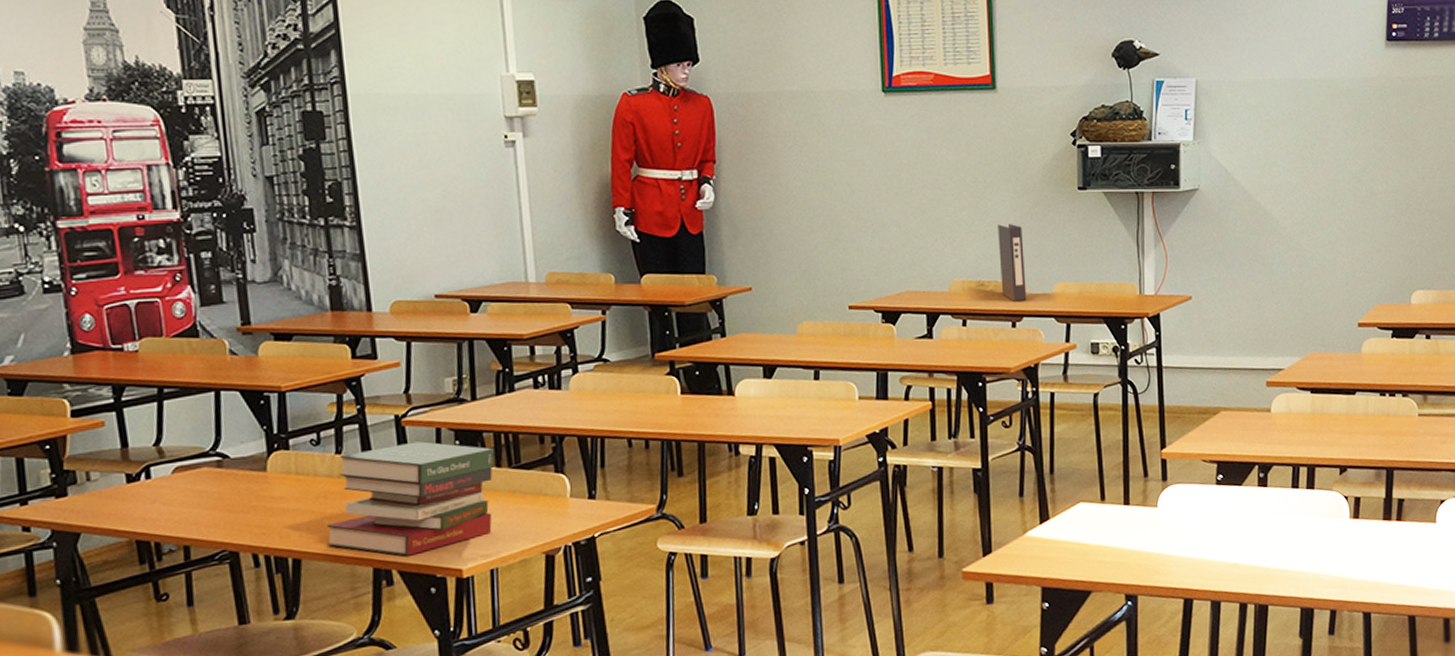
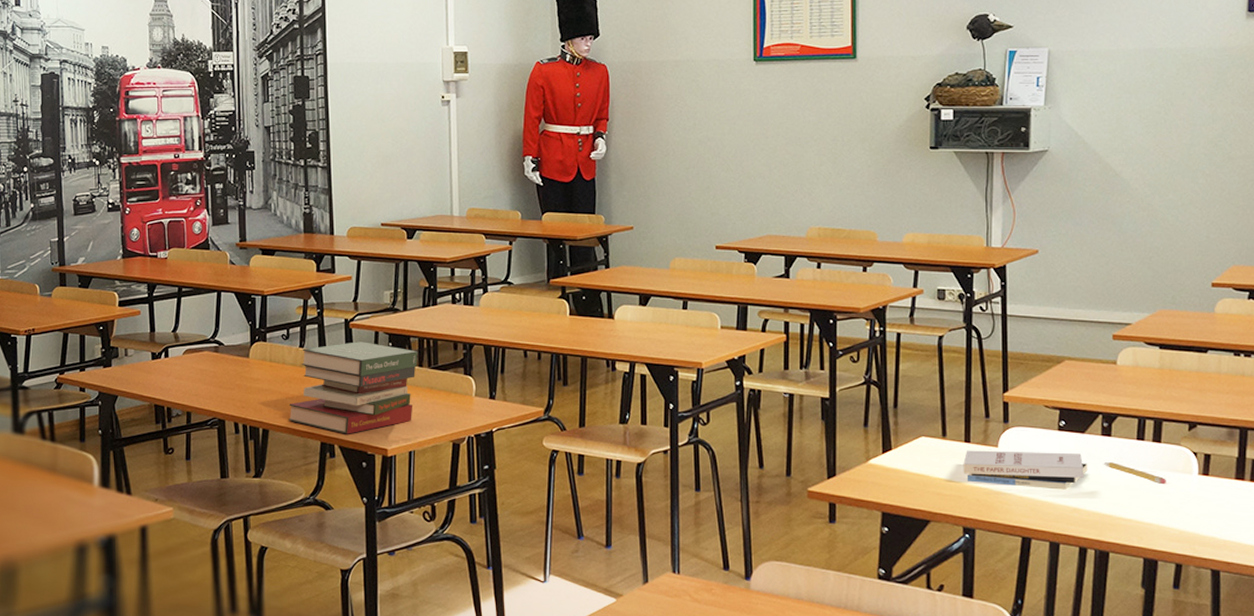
binder: present [998,224,1027,301] -> none [853,178,878,248]
books: none [1123,507,1246,547] -> present [963,450,1088,490]
pencil: none [1262,513,1320,531] -> present [1104,462,1166,484]

